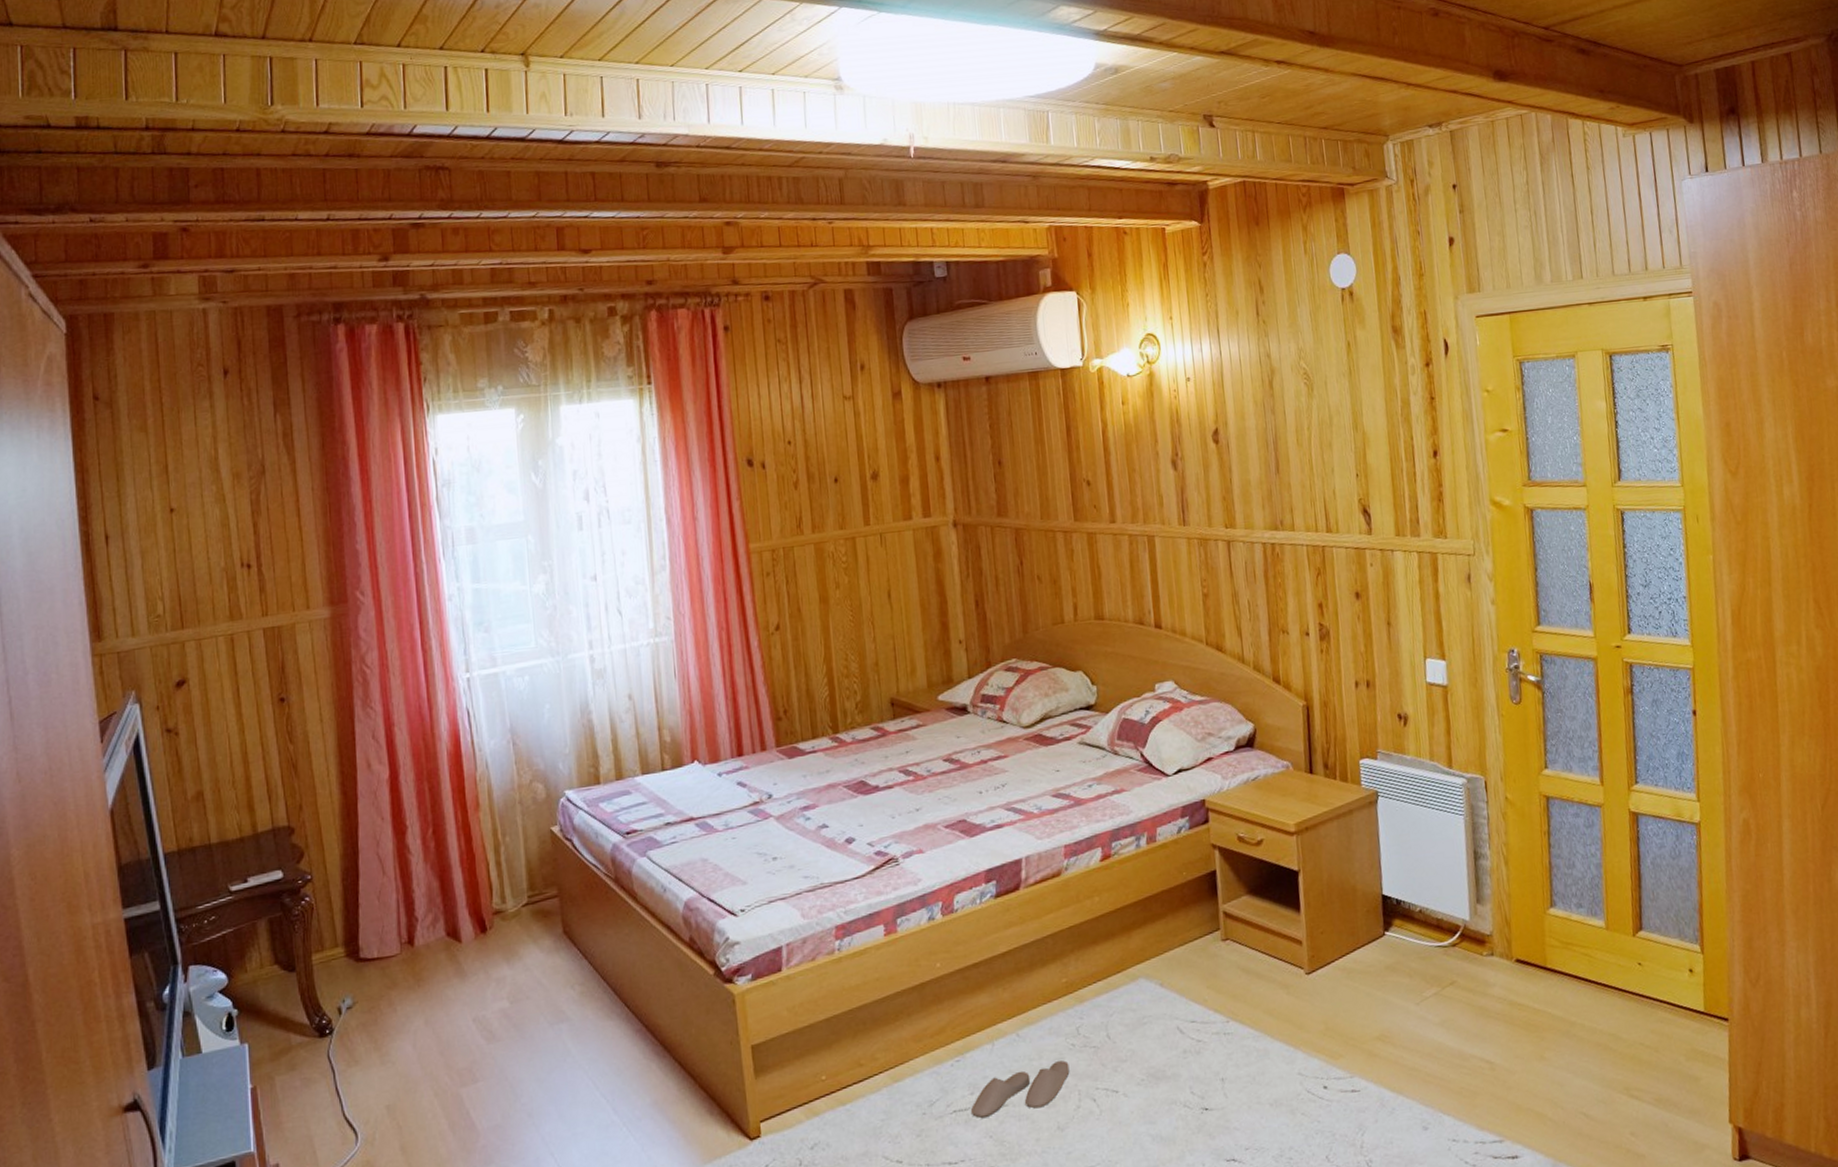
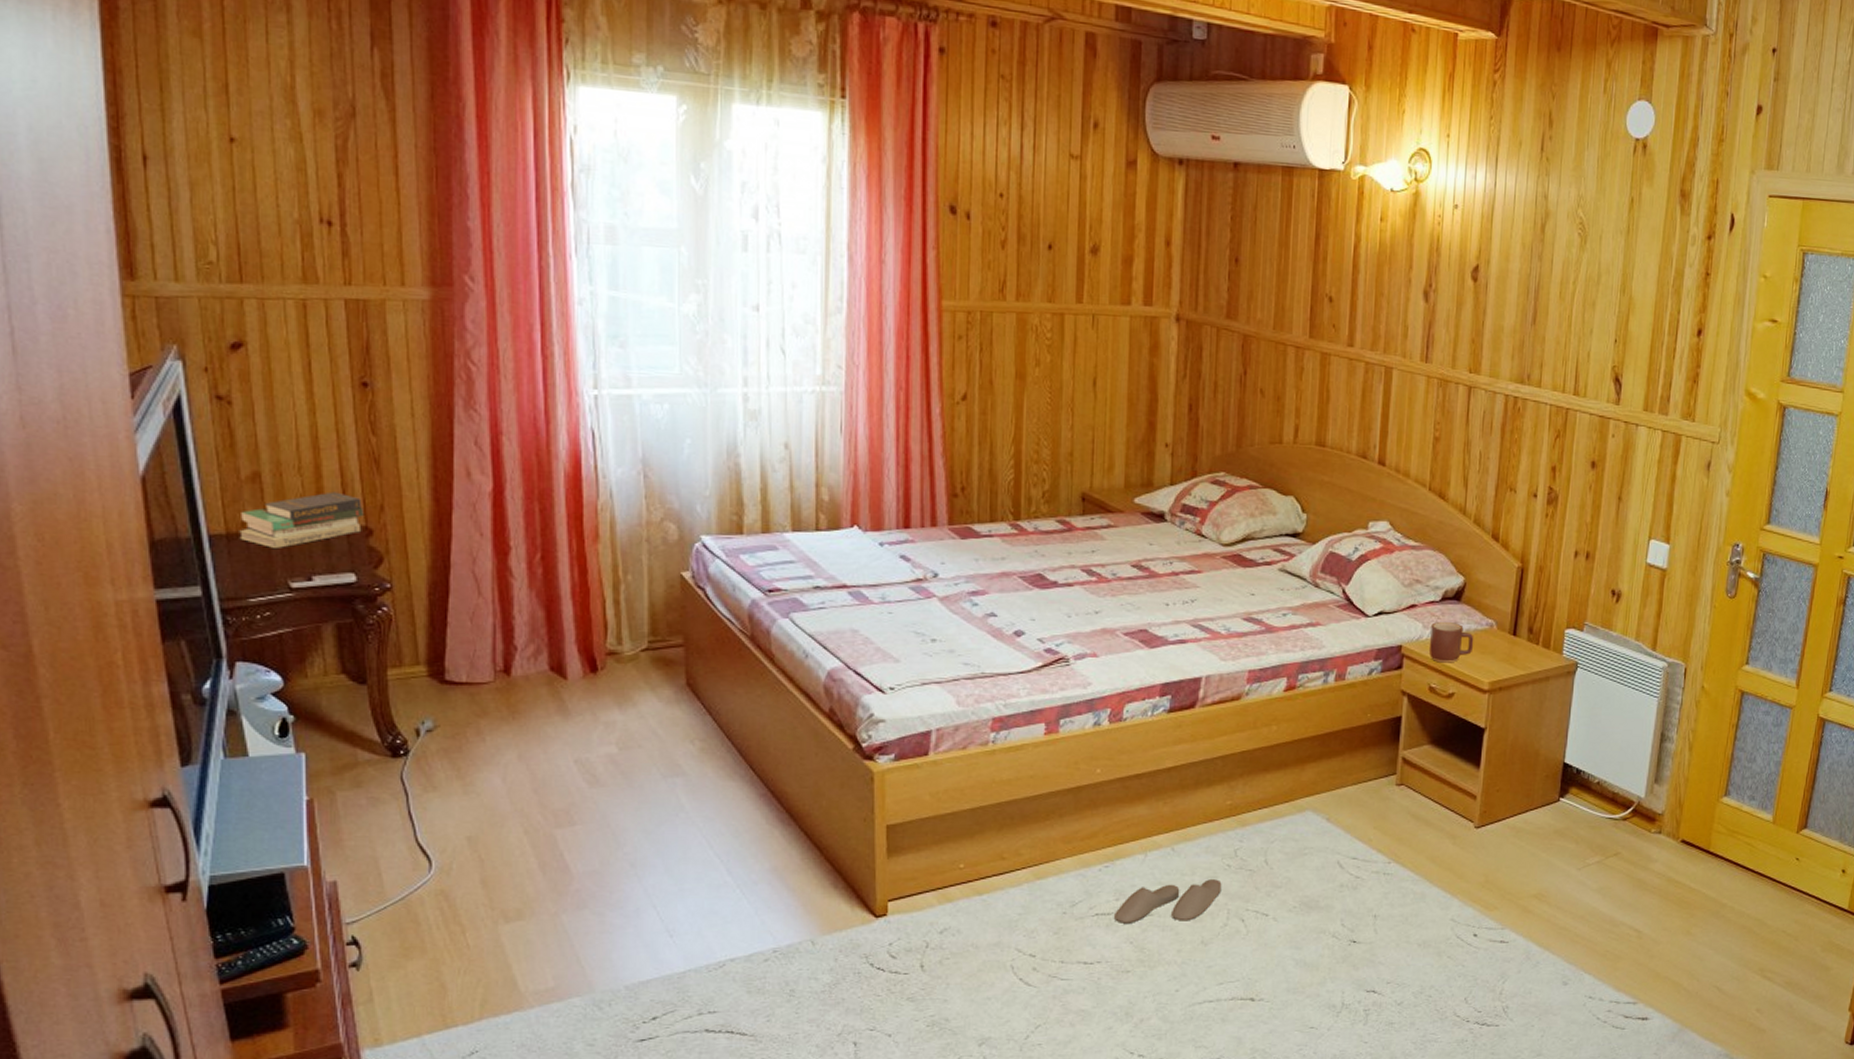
books: none [188,798,286,859] -> present [239,491,364,550]
mug: none [1229,769,1274,811] -> present [1429,621,1474,663]

